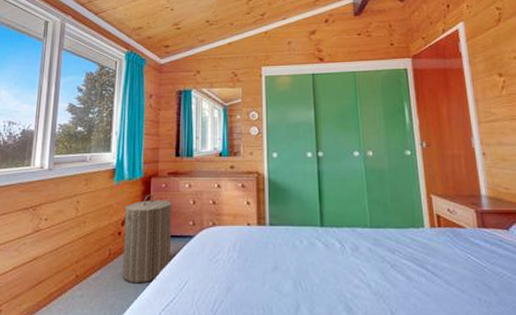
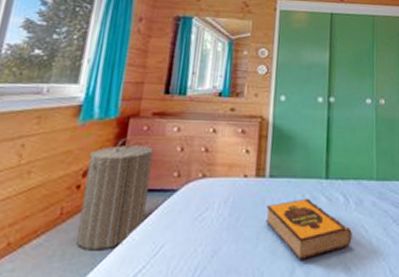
hardback book: none [269,244,351,300] -> present [265,198,352,261]

